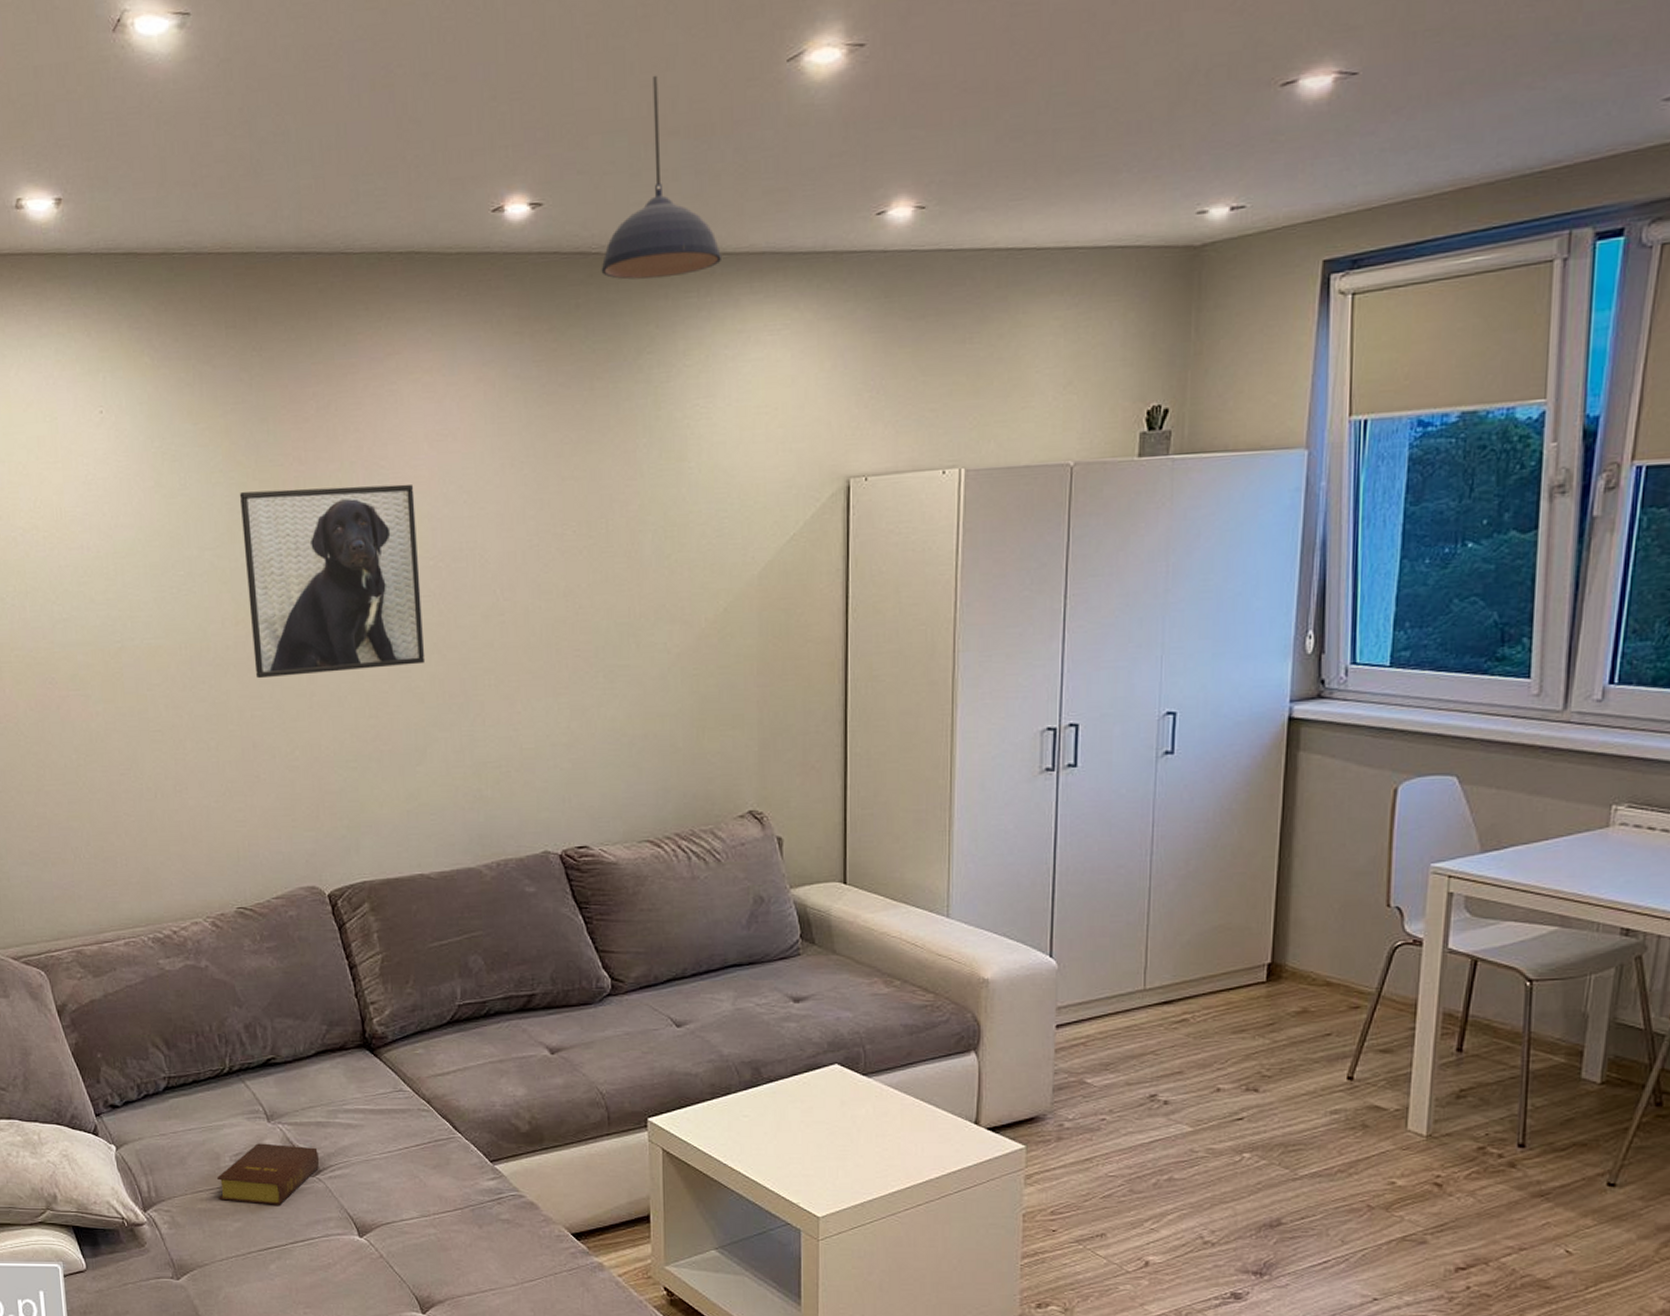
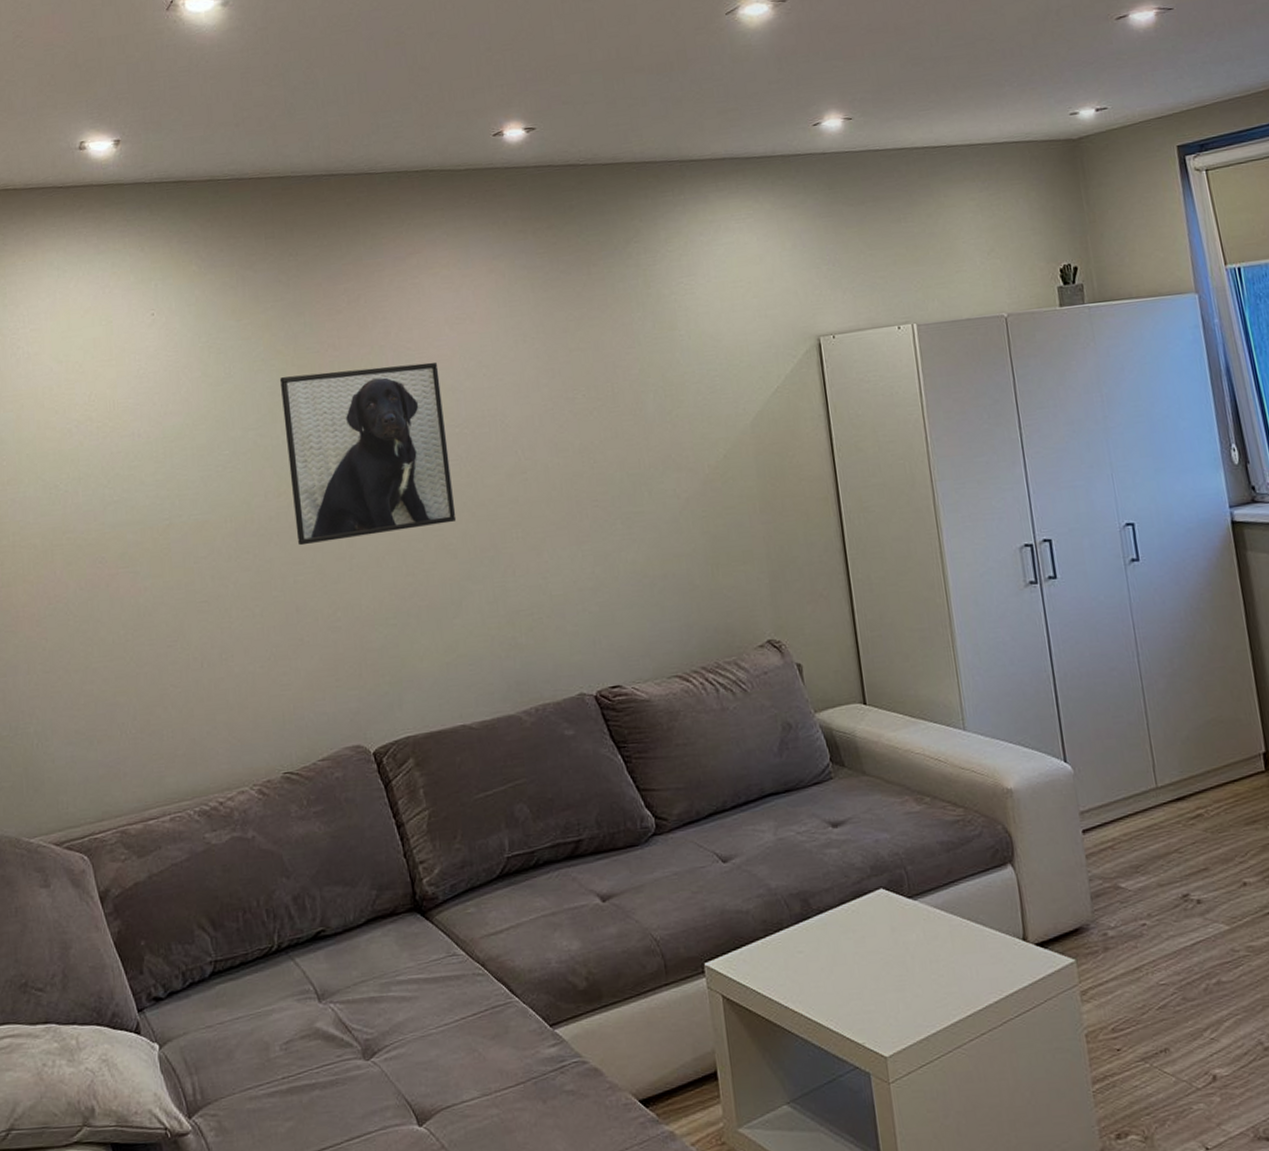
bible: present [216,1143,320,1205] -> none [266,1026,374,1098]
pendant light: present [601,75,721,280] -> none [588,28,689,185]

